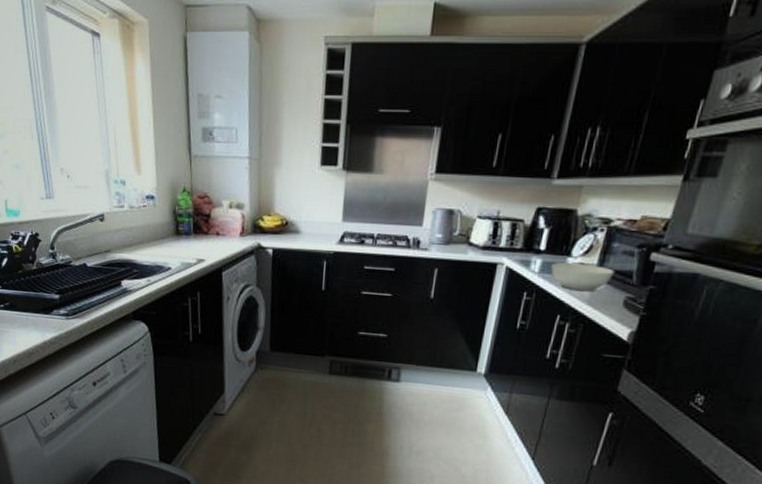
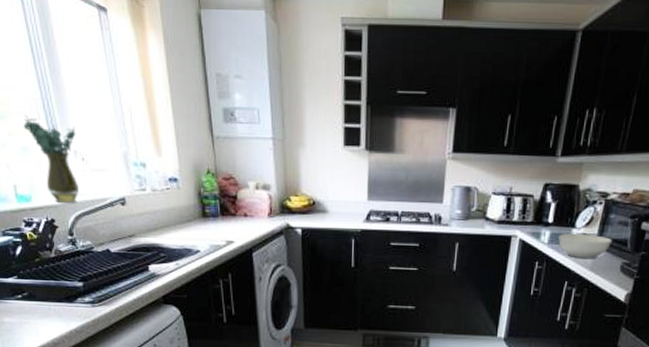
vase: none [18,135,64,218] -> present [24,115,80,203]

